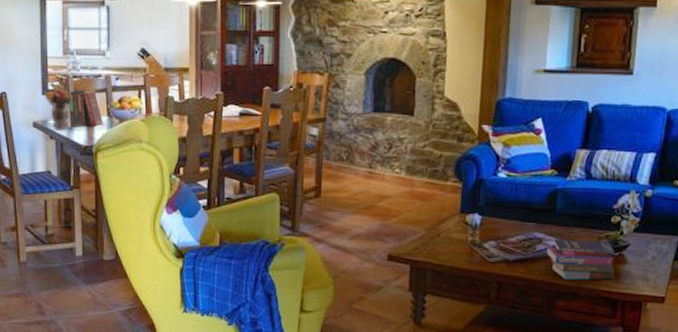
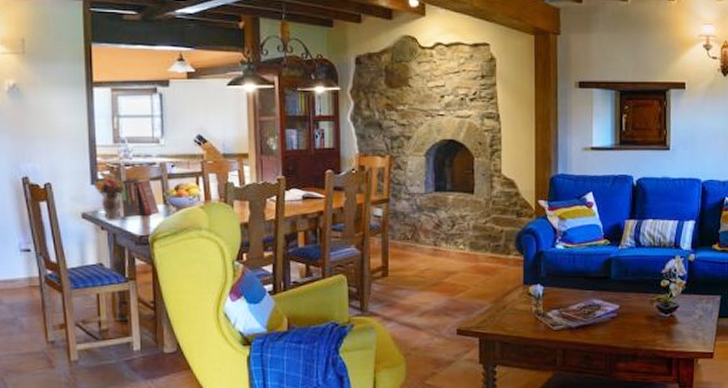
books: present [546,238,616,280] -> none [605,304,668,342]

